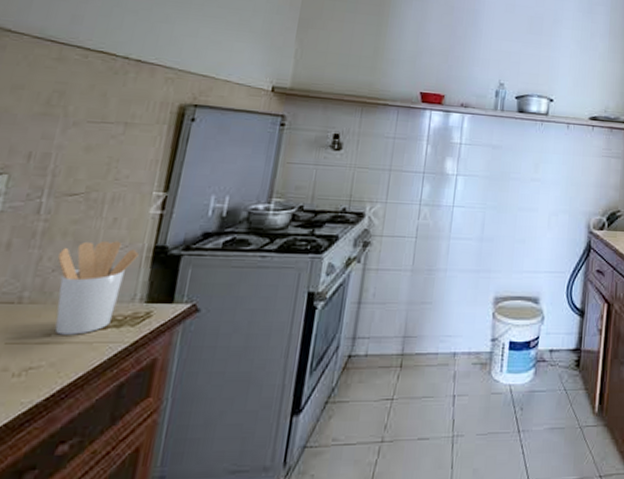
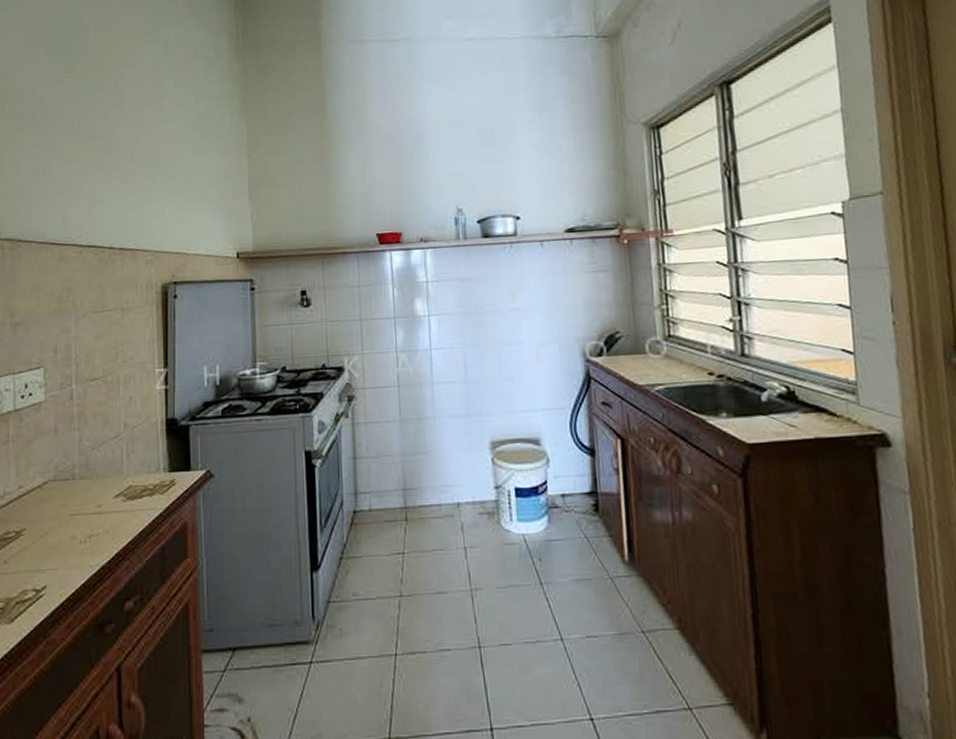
utensil holder: present [54,240,139,335] -> none [93,417,155,505]

